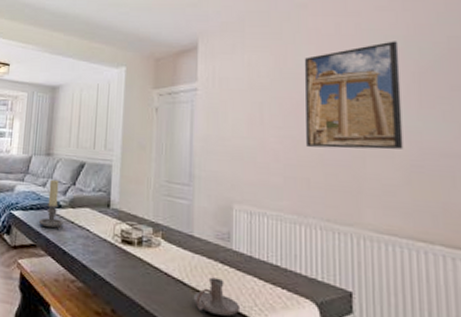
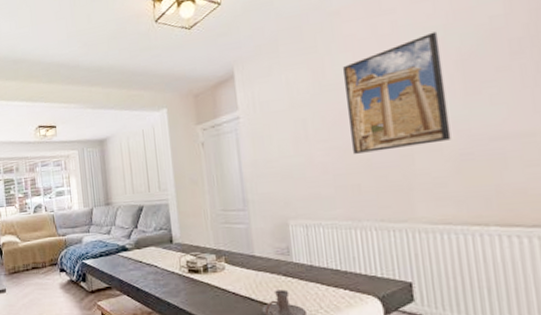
candle holder: present [38,179,65,230] -> none [109,226,134,271]

